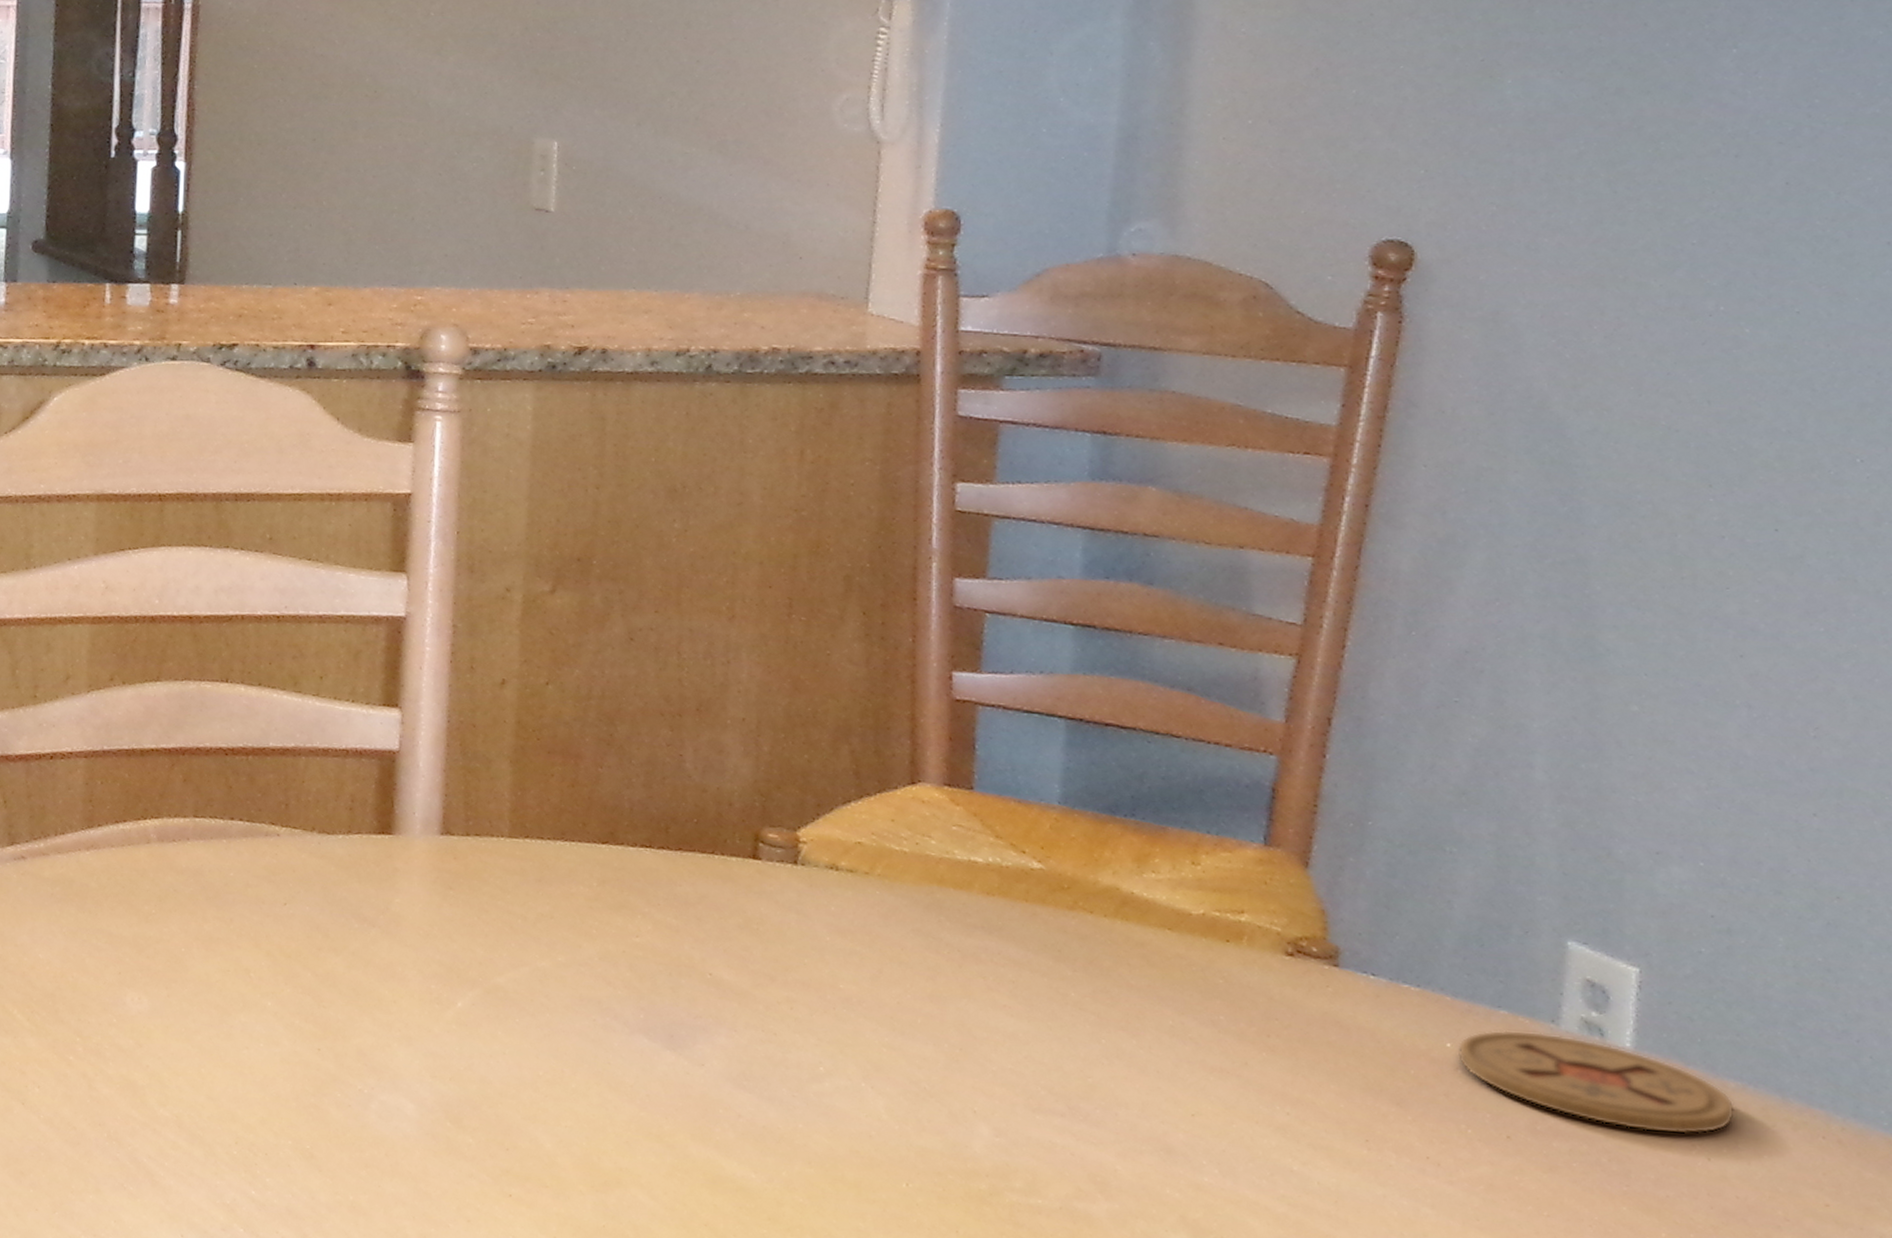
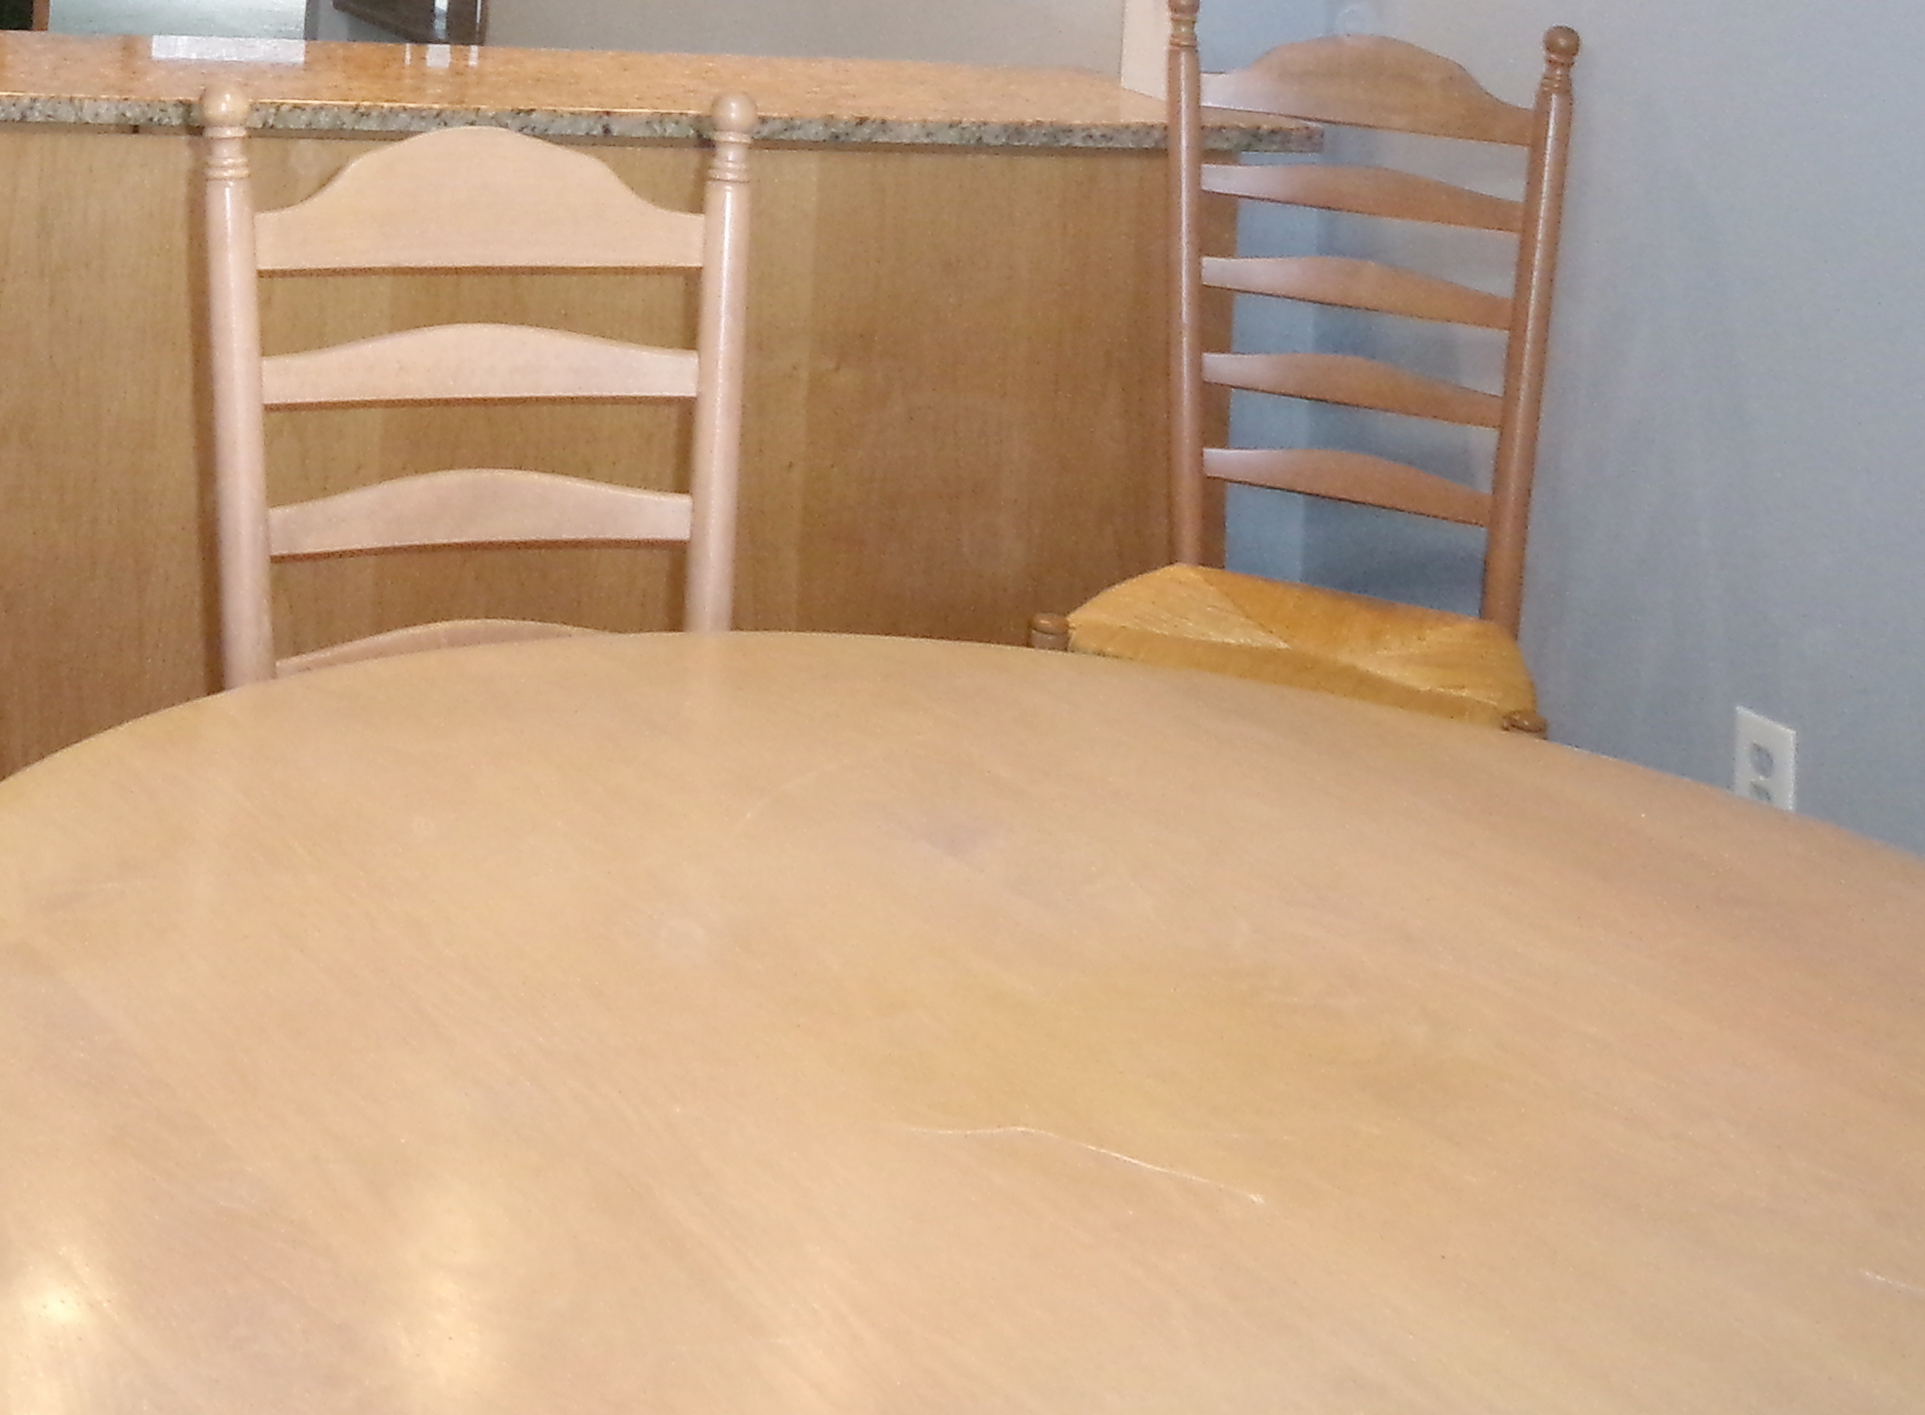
coaster: present [1457,1030,1736,1135] -> none [1650,797,1882,896]

